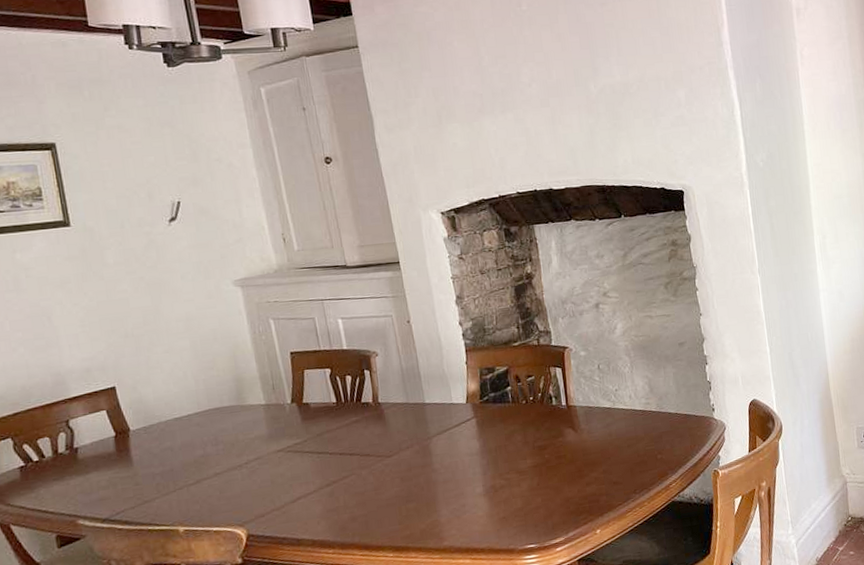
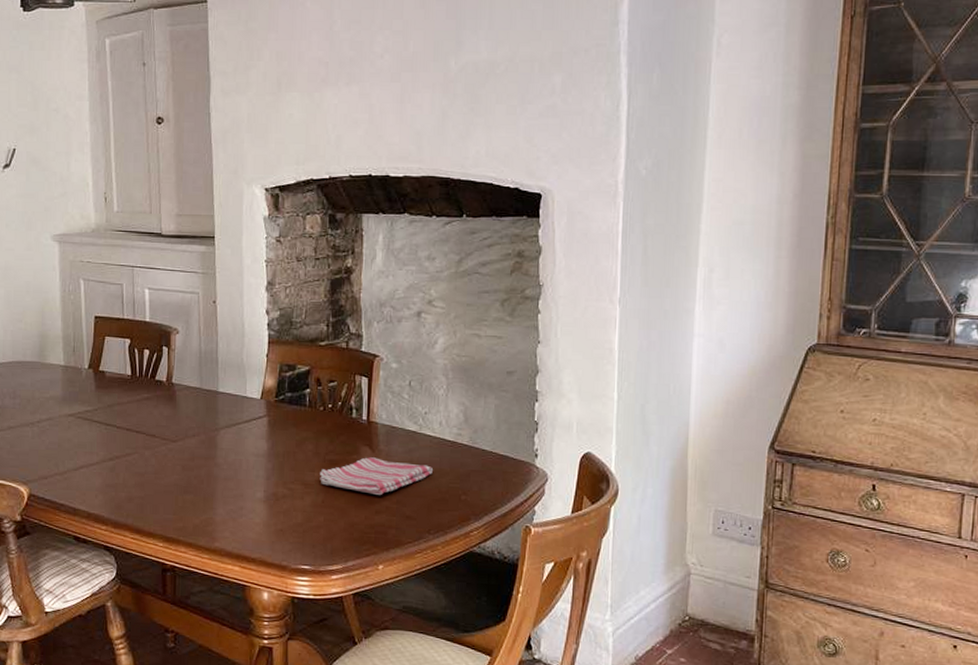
dish towel: none [531,434,631,470] -> present [320,457,434,496]

